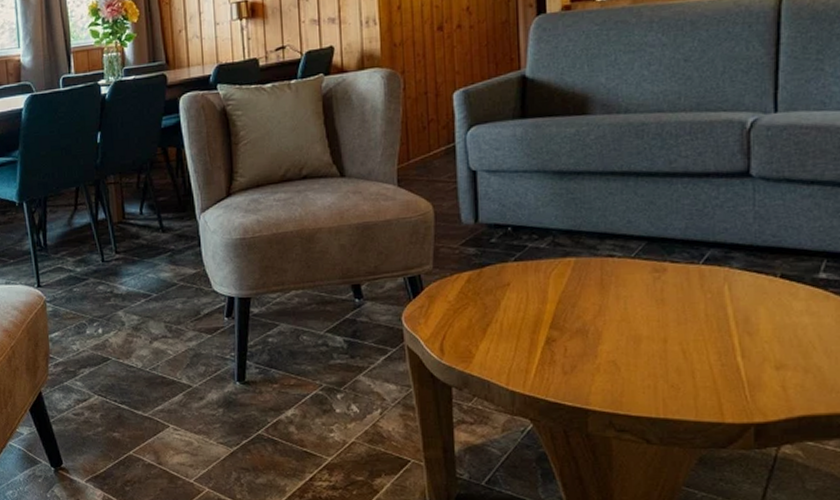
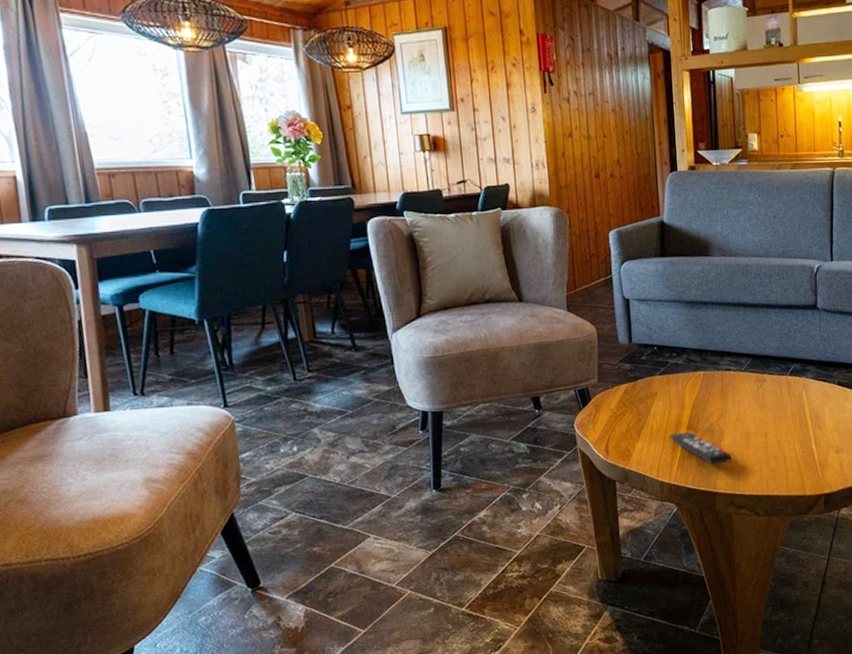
remote control: none [525,331,612,375] -> present [670,431,732,465]

